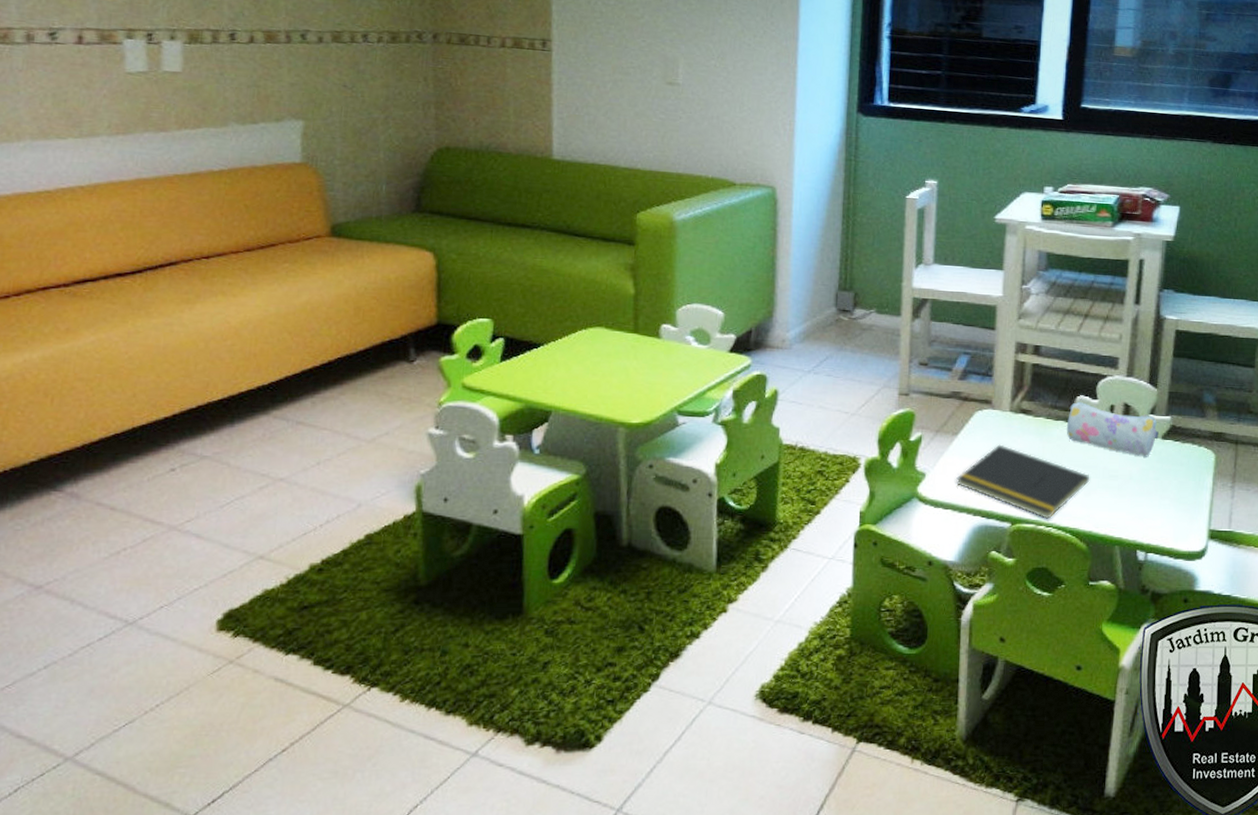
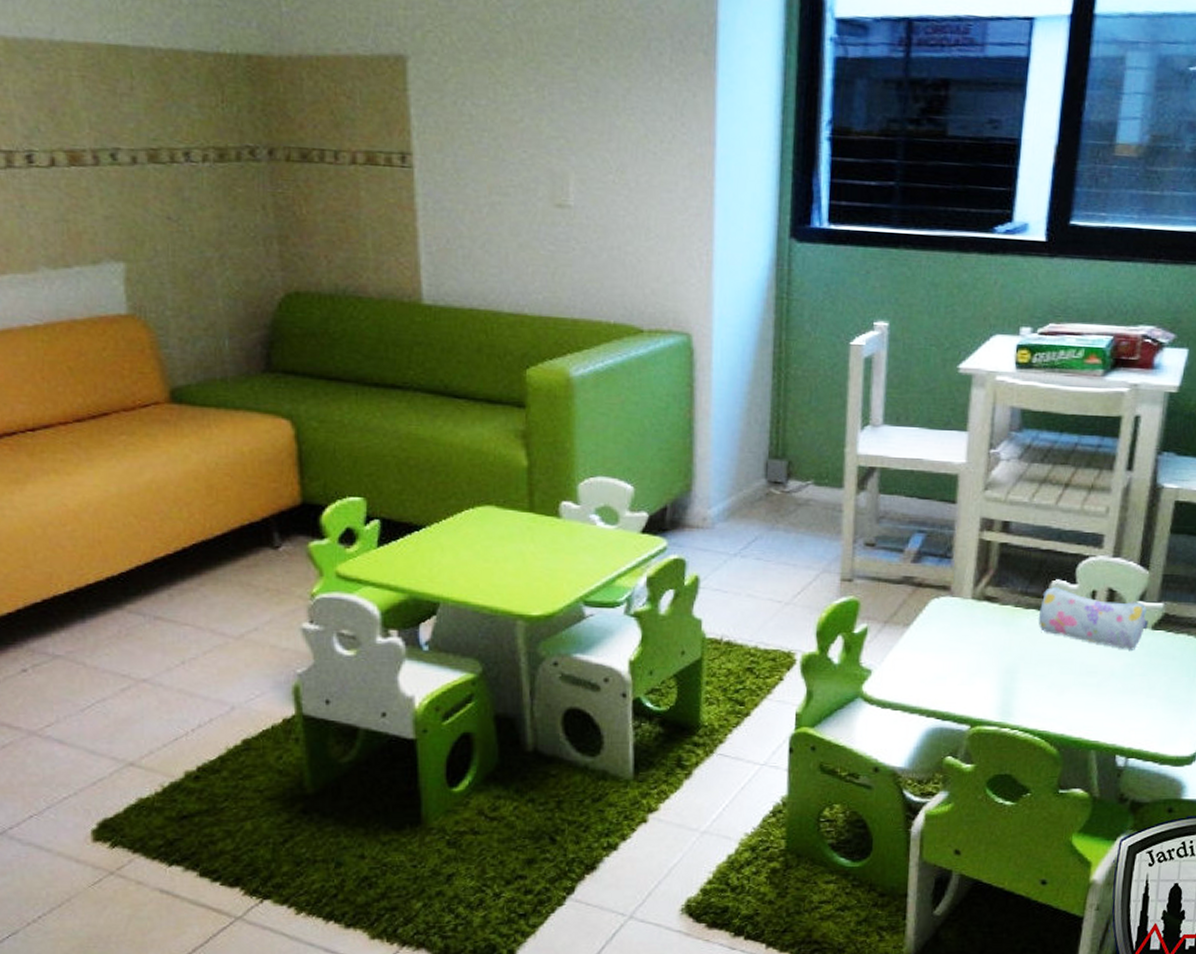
notepad: present [956,444,1090,520] -> none [907,637,1065,722]

